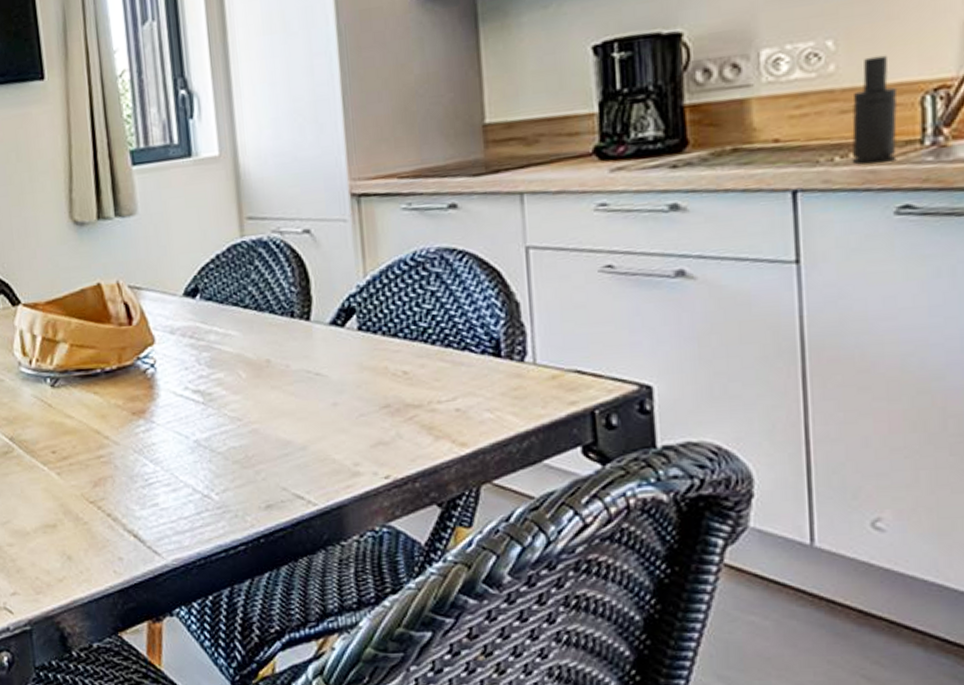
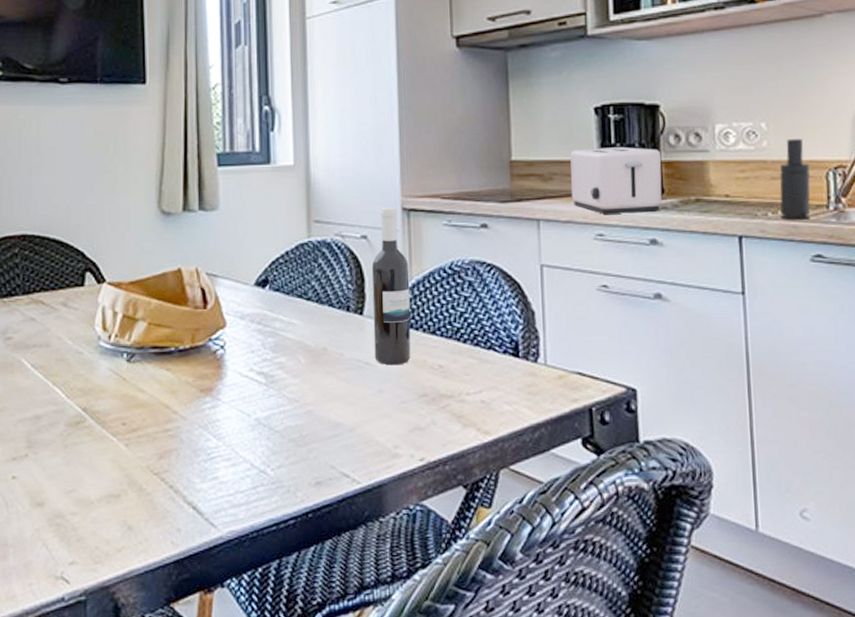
wine bottle: none [317,194,369,375] -> present [371,207,411,366]
toaster: none [561,90,686,179] -> present [570,146,663,214]

